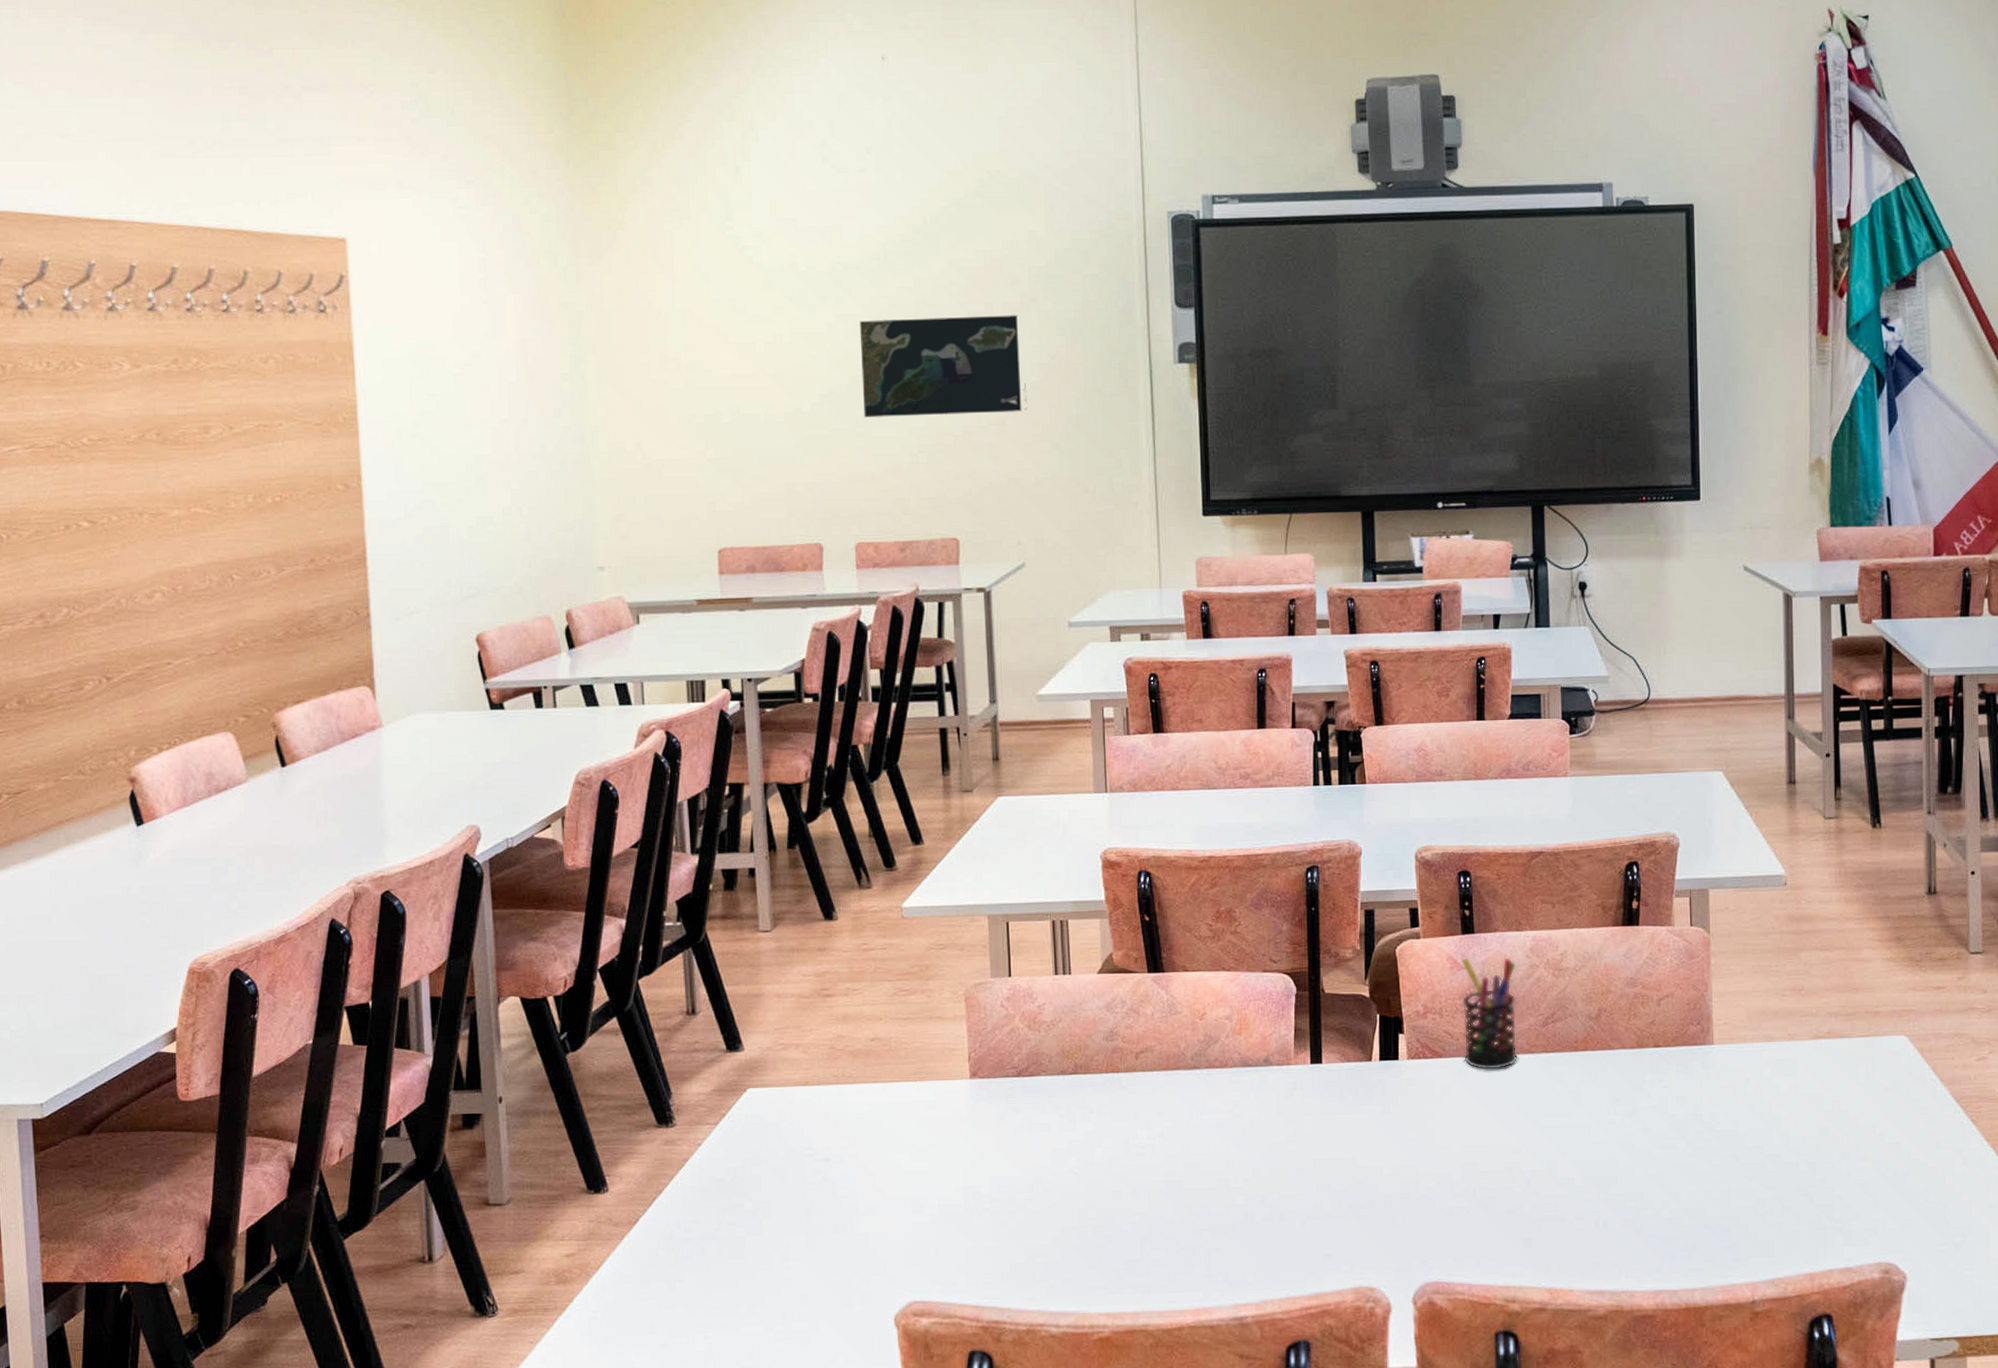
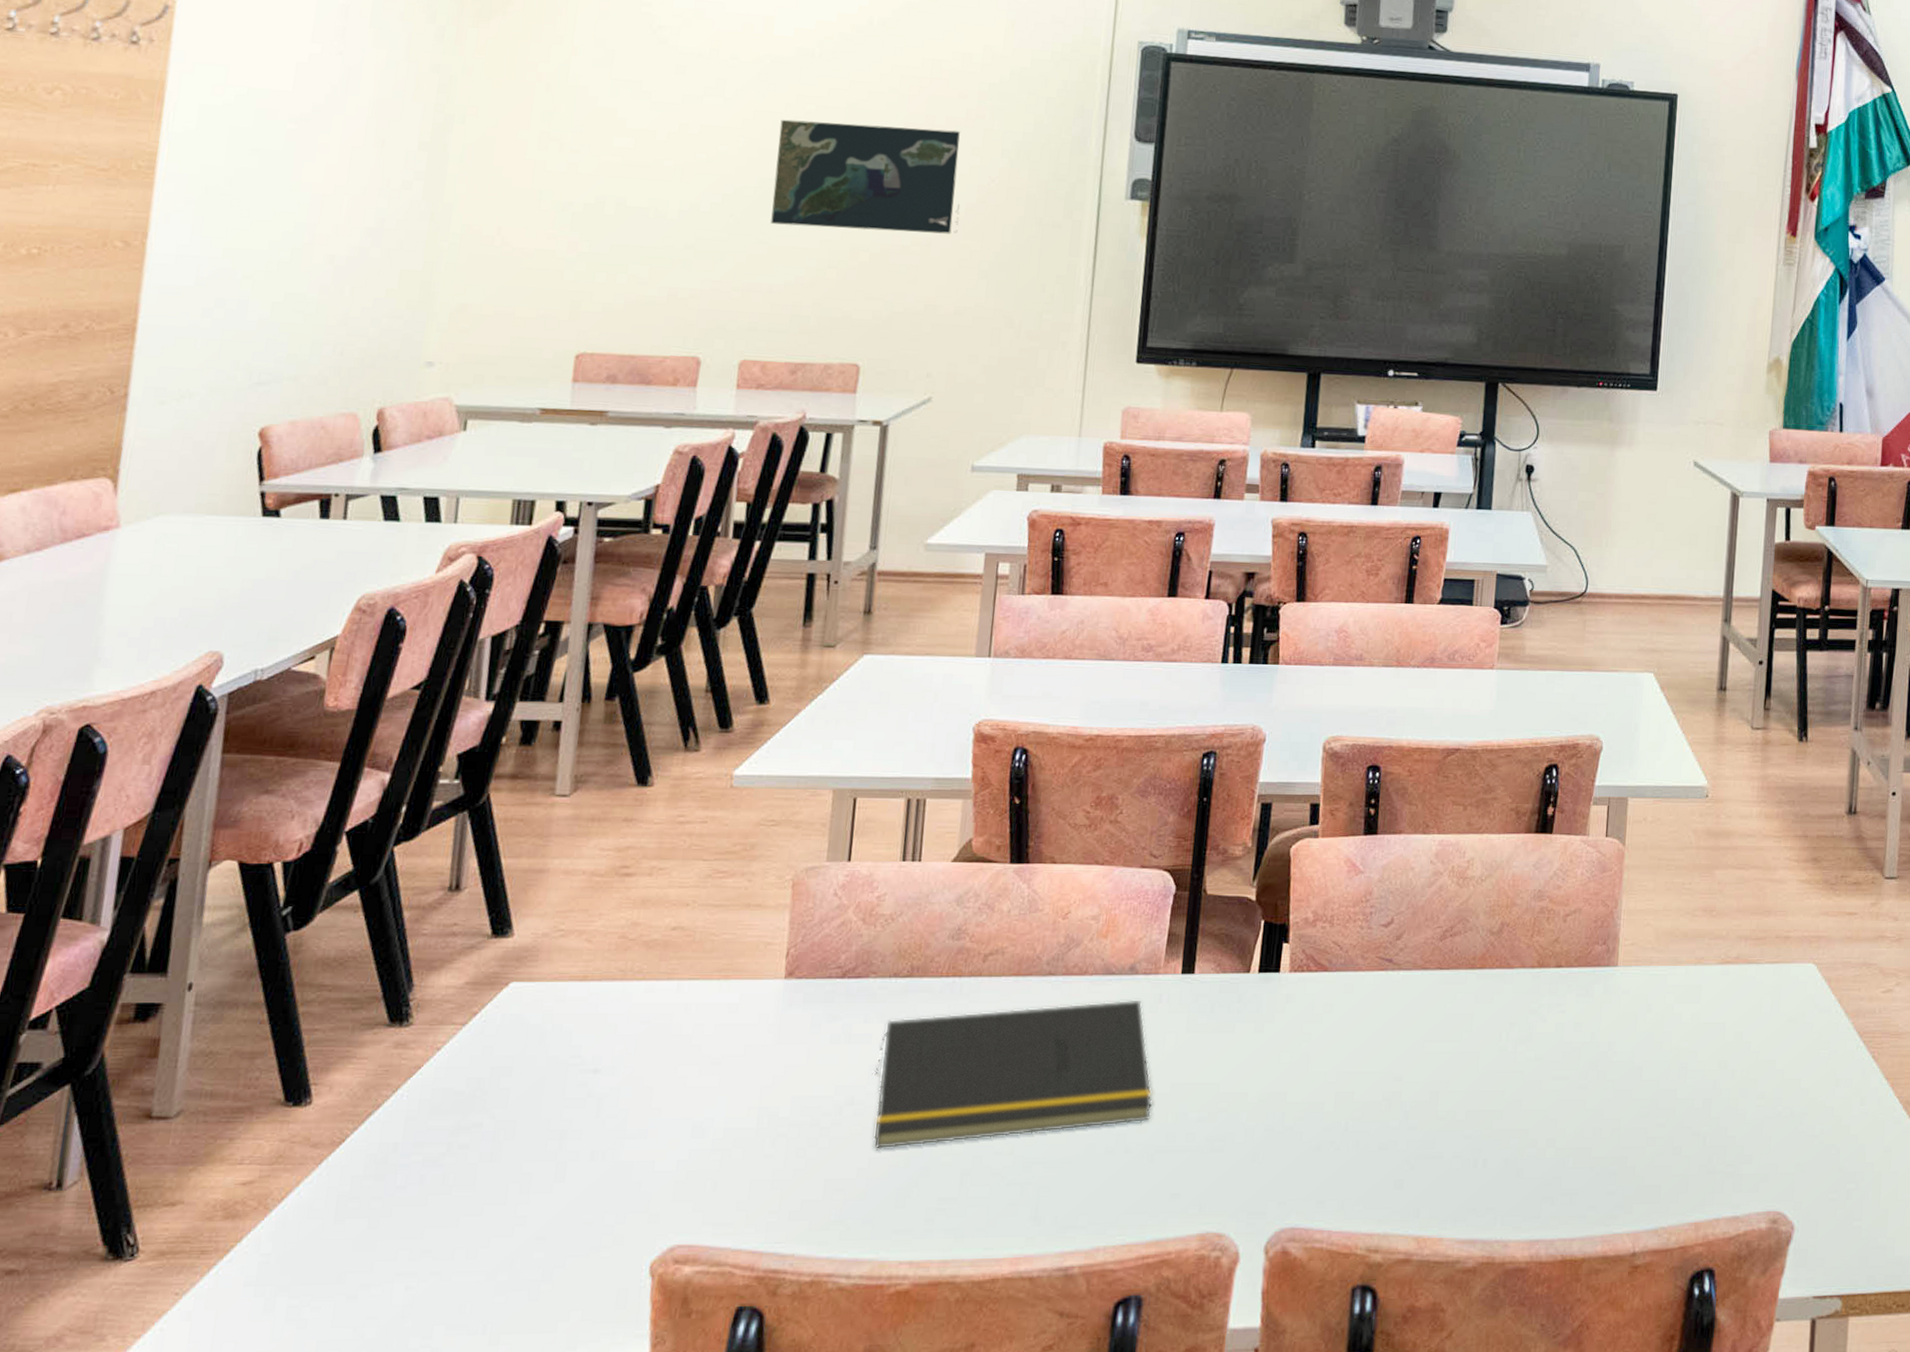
notepad: none [1056,1088,1299,1220] -> present [873,1000,1153,1149]
pen holder: present [1462,957,1518,1071] -> none [1351,861,1419,988]

